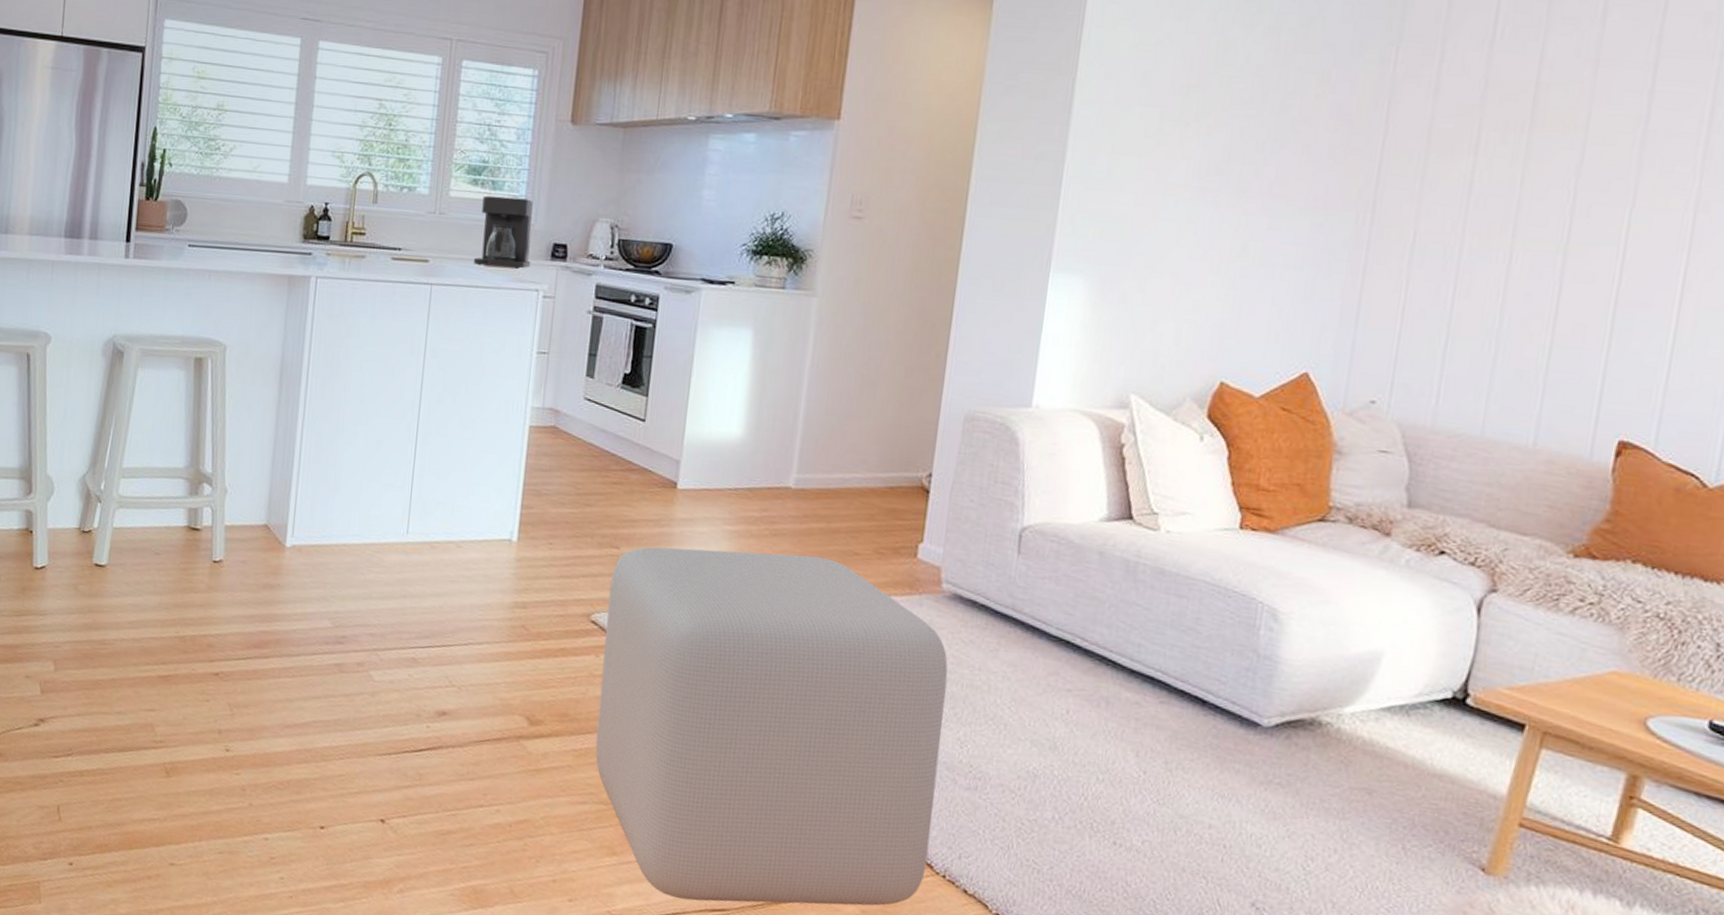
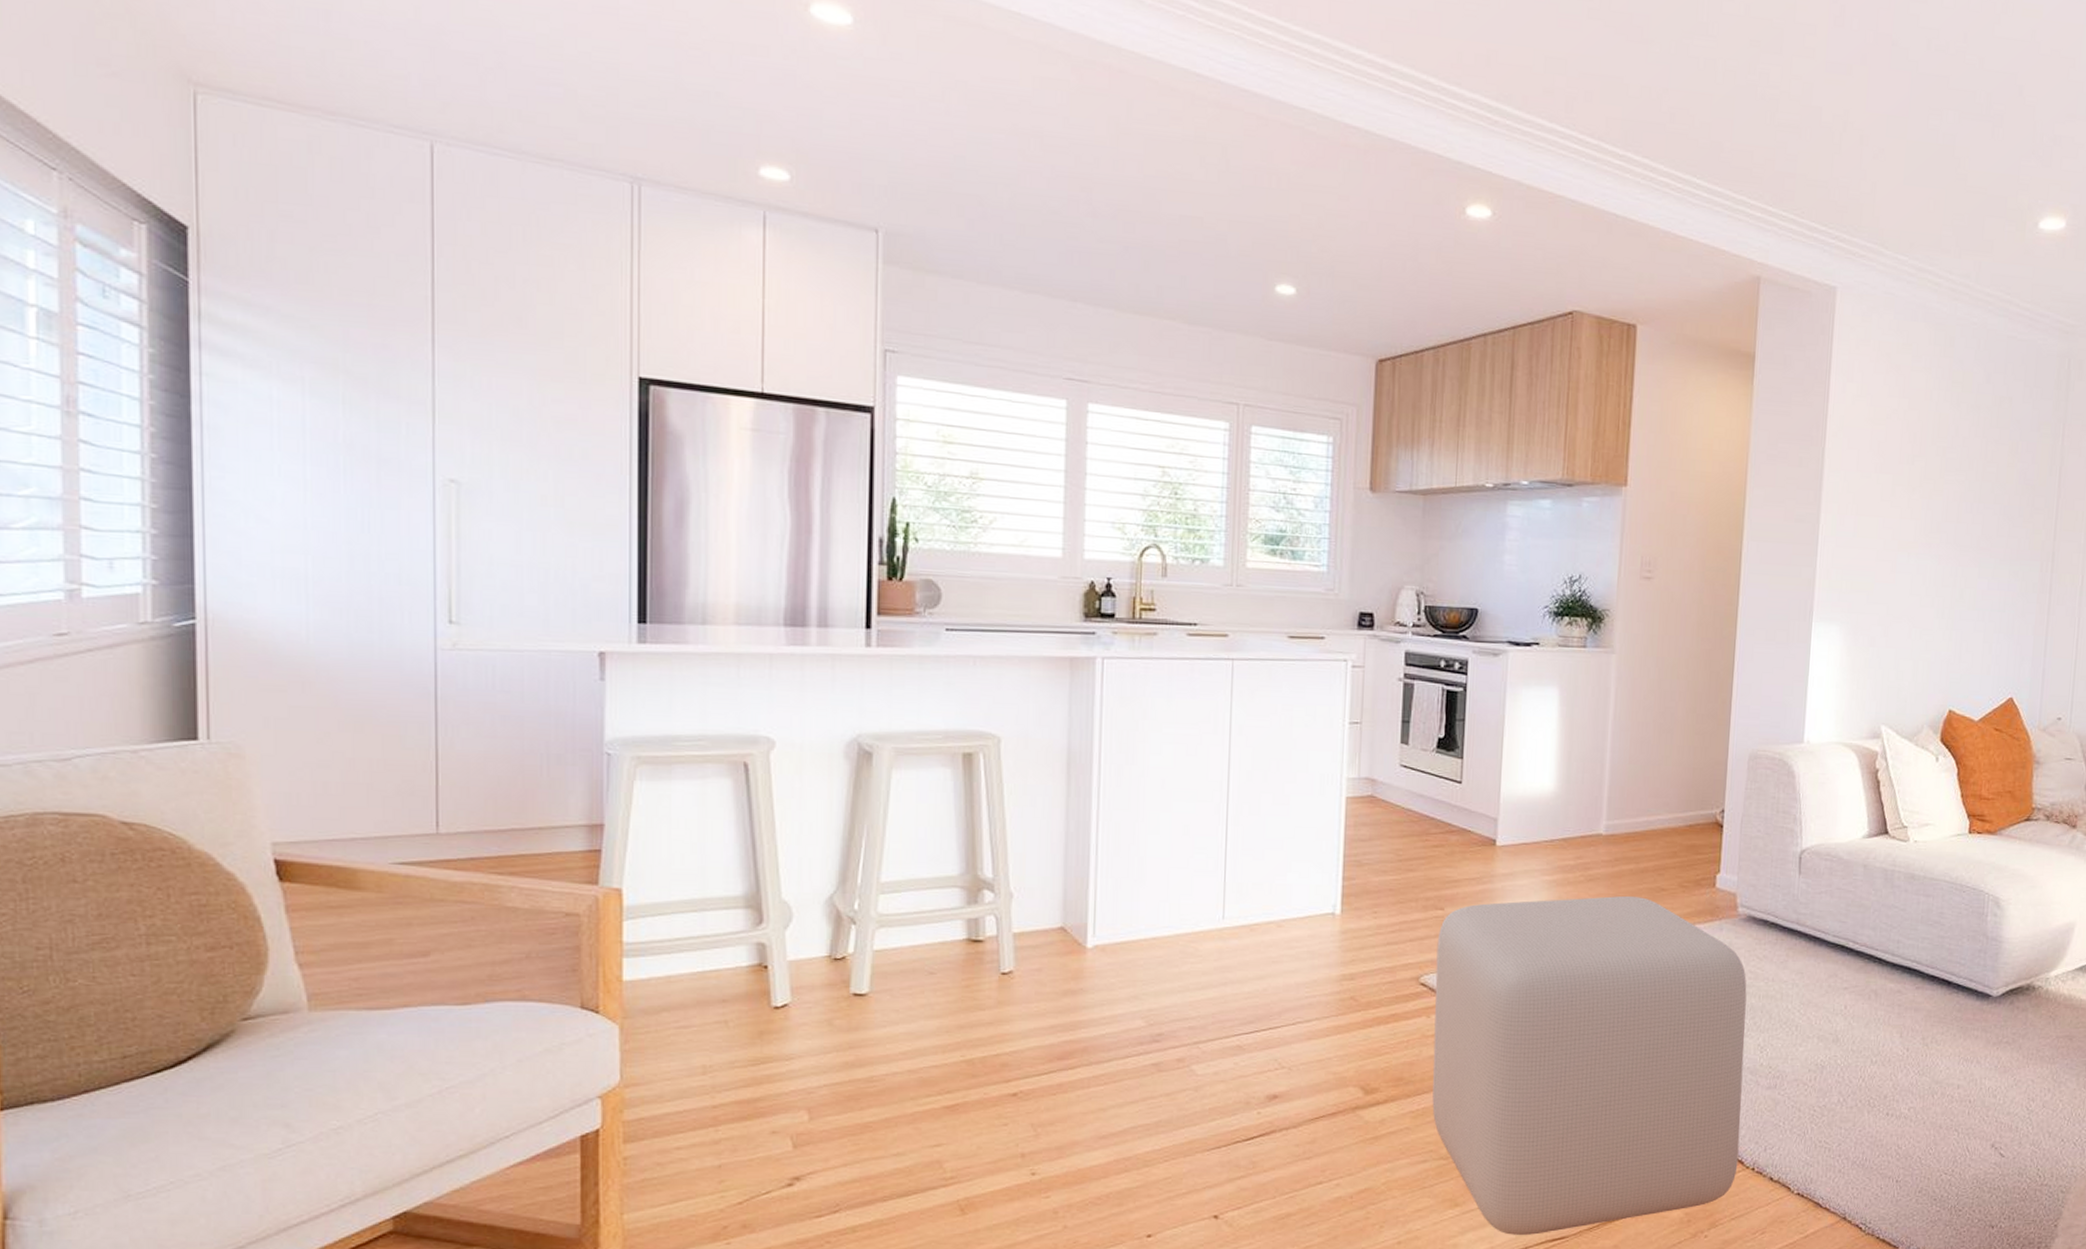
coffee maker: present [474,195,533,269] -> none [1277,565,1337,640]

